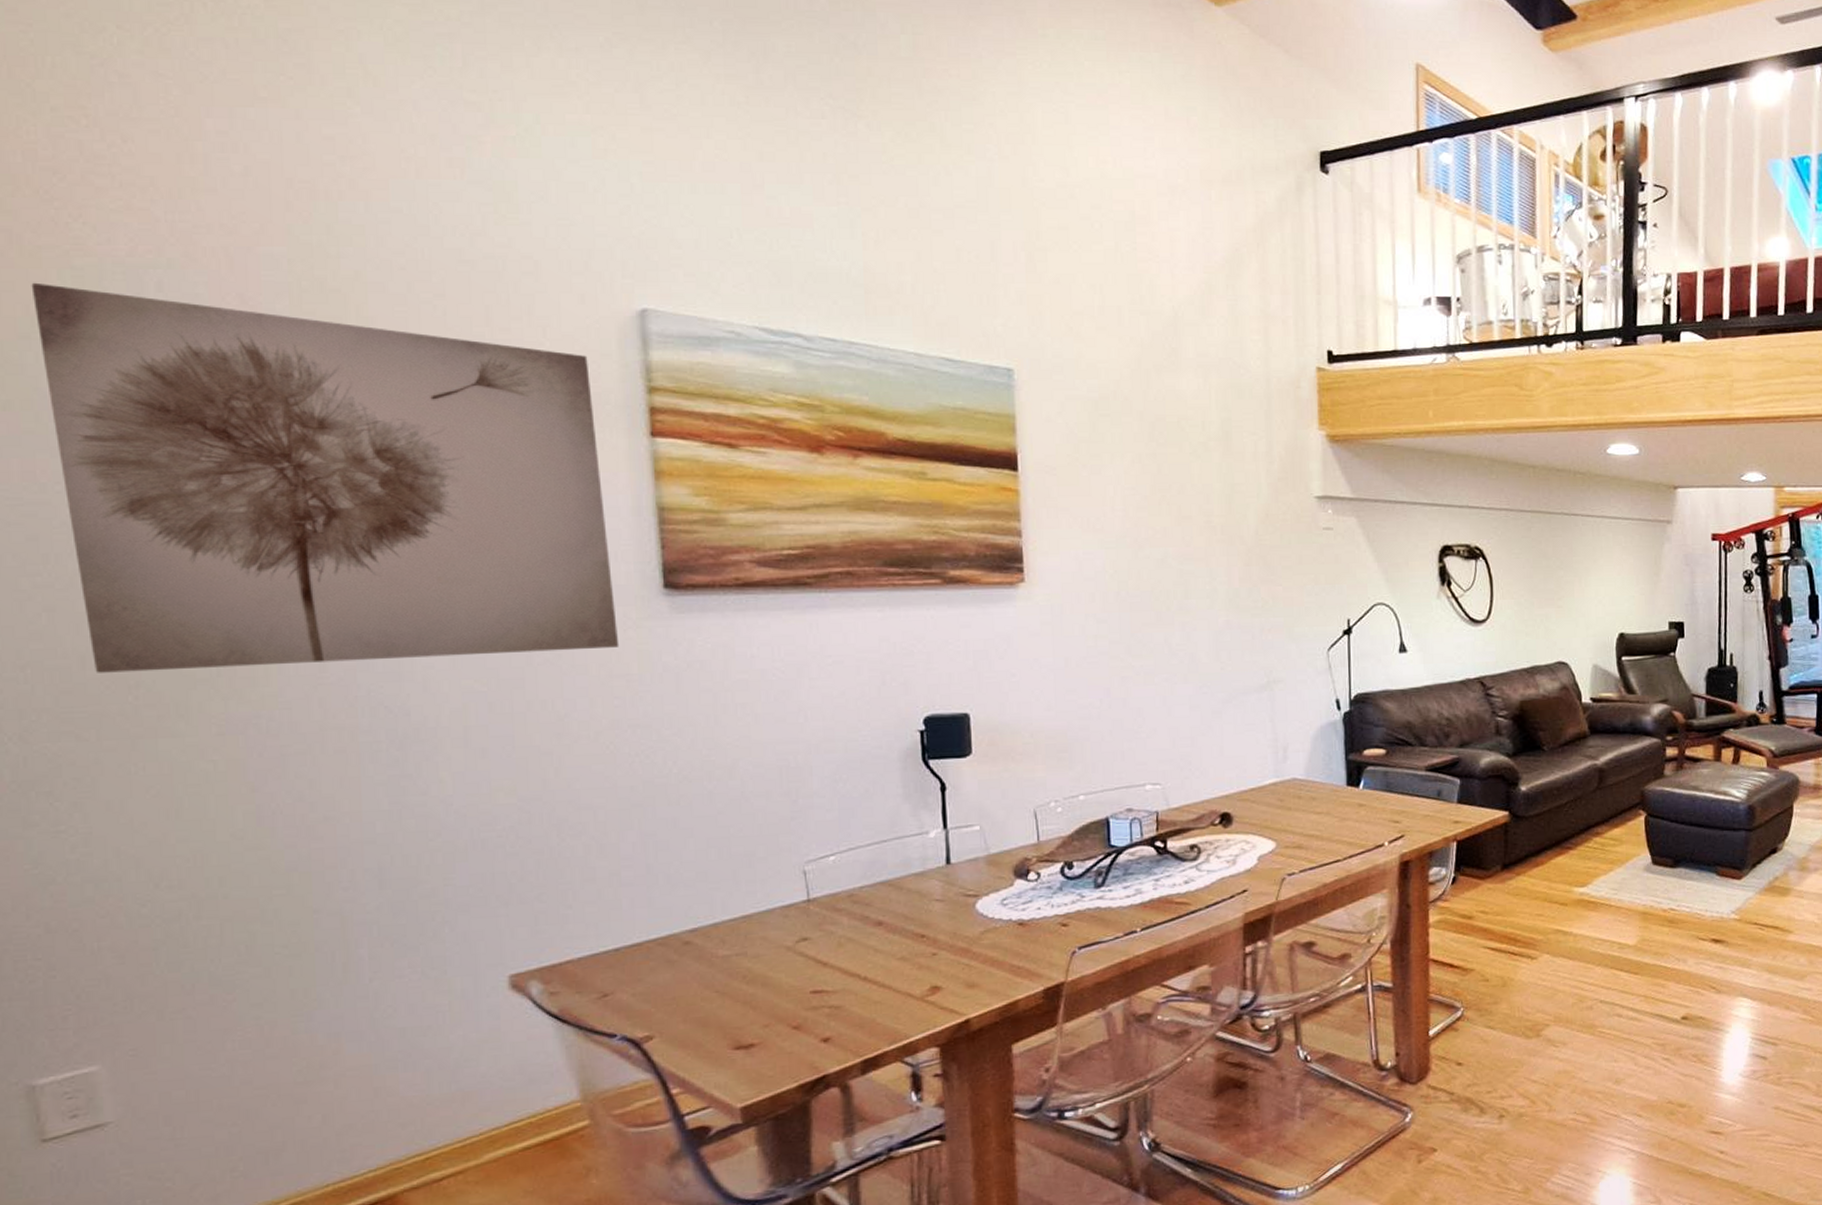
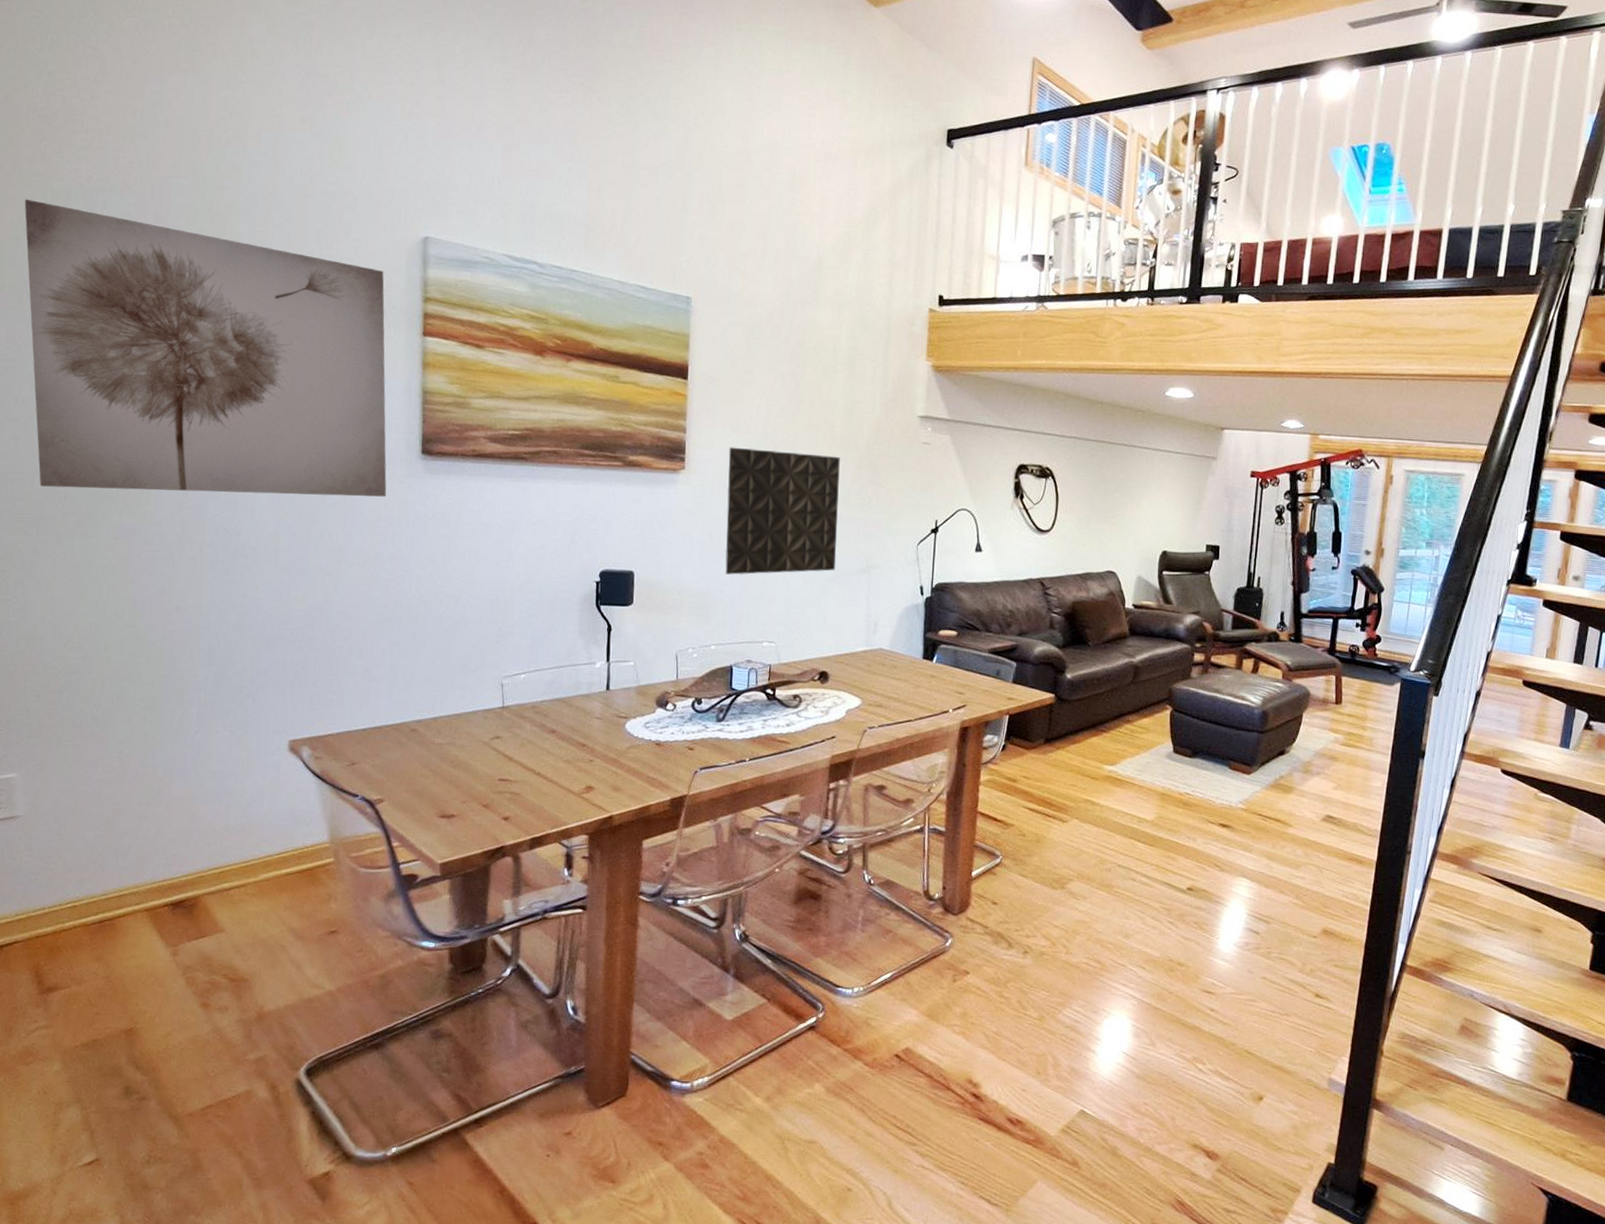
wall panel: none [1079,550,1229,707] -> present [725,447,840,575]

